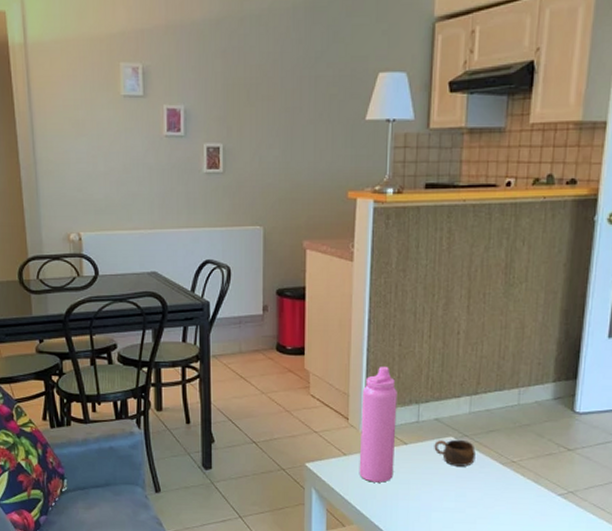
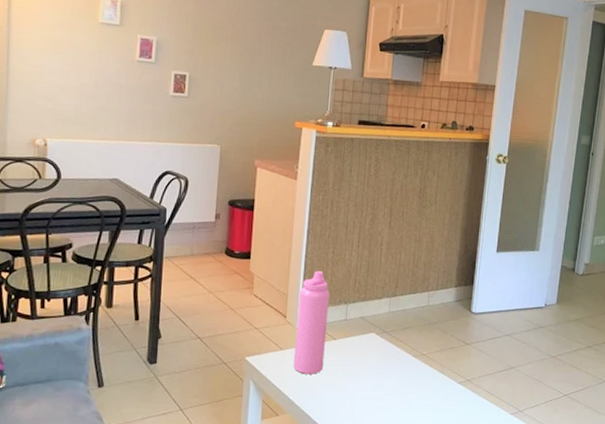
cup: present [434,439,476,467] -> none [359,335,393,359]

